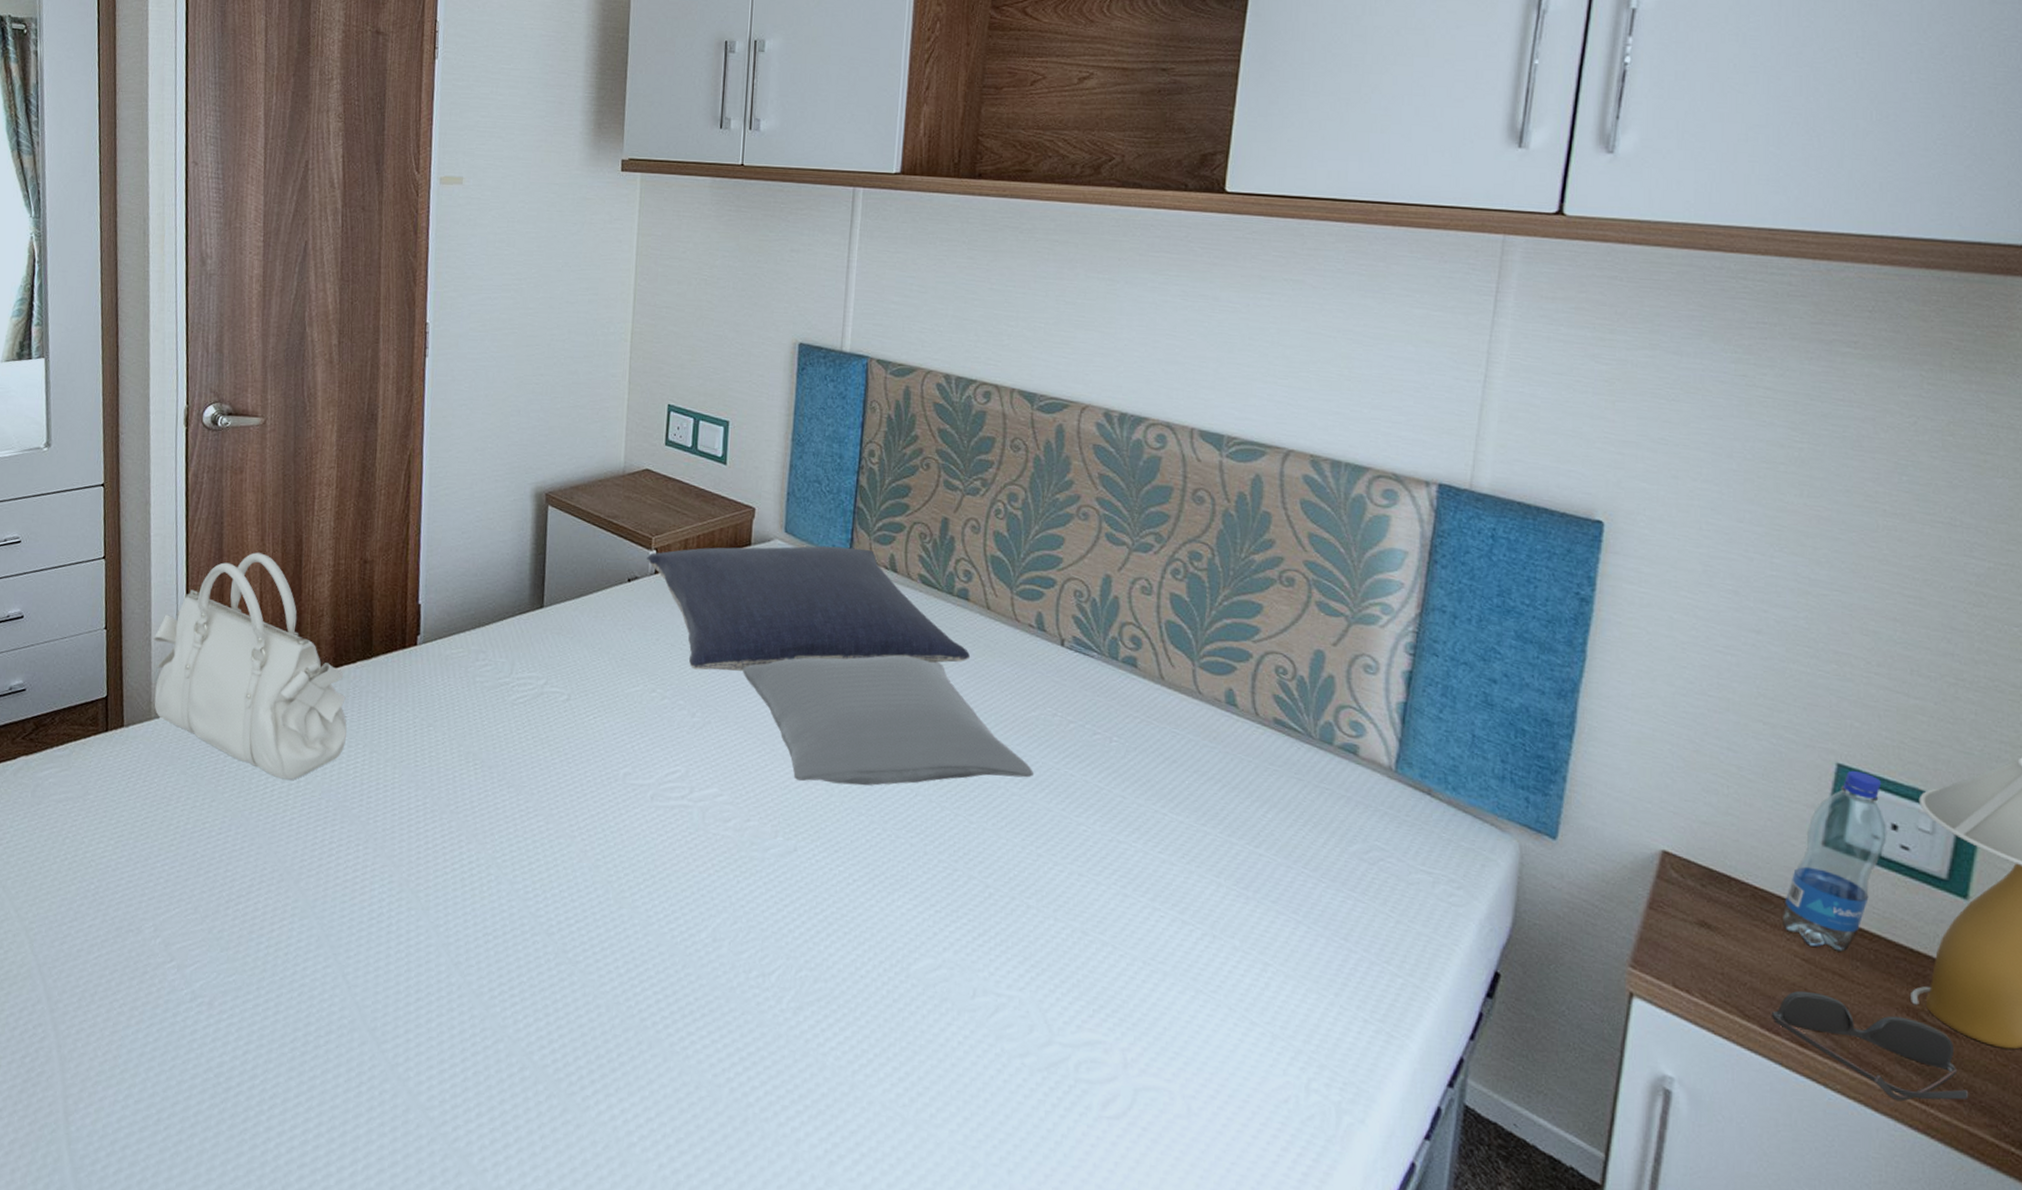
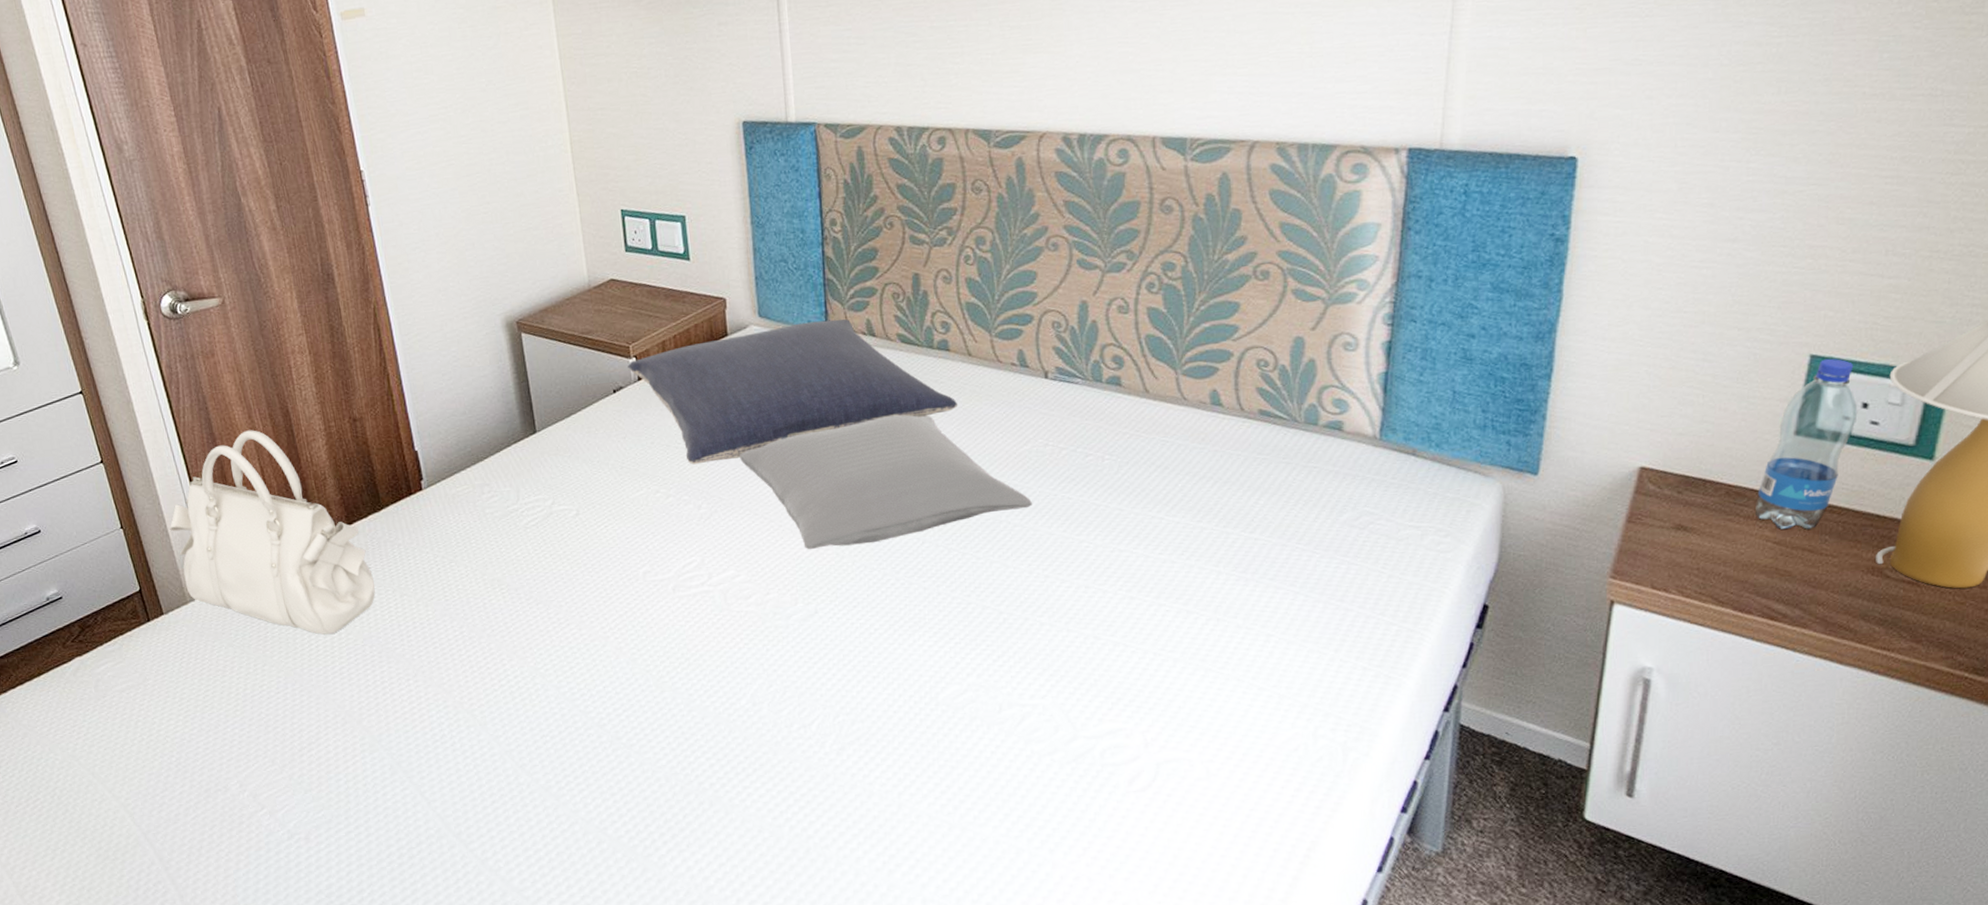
eyeglasses: present [1771,990,1969,1102] -> none [1743,570,1928,652]

